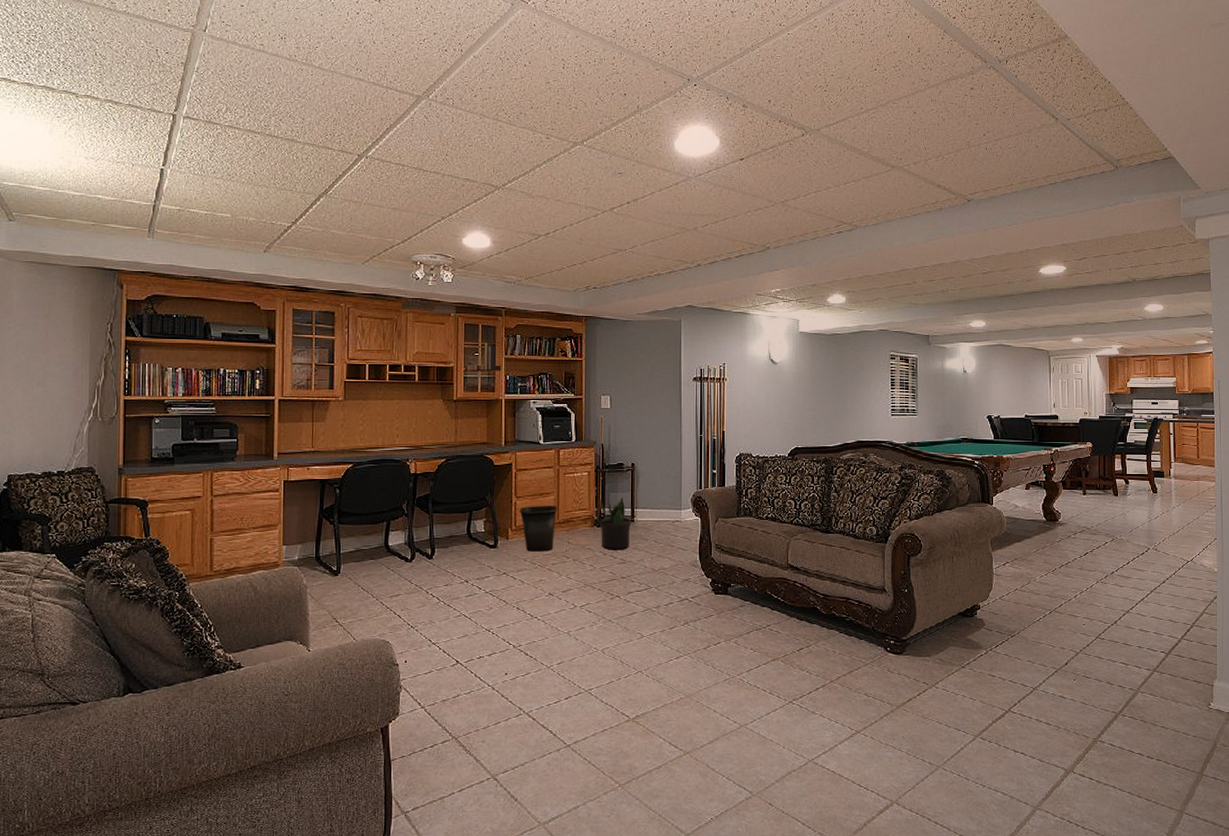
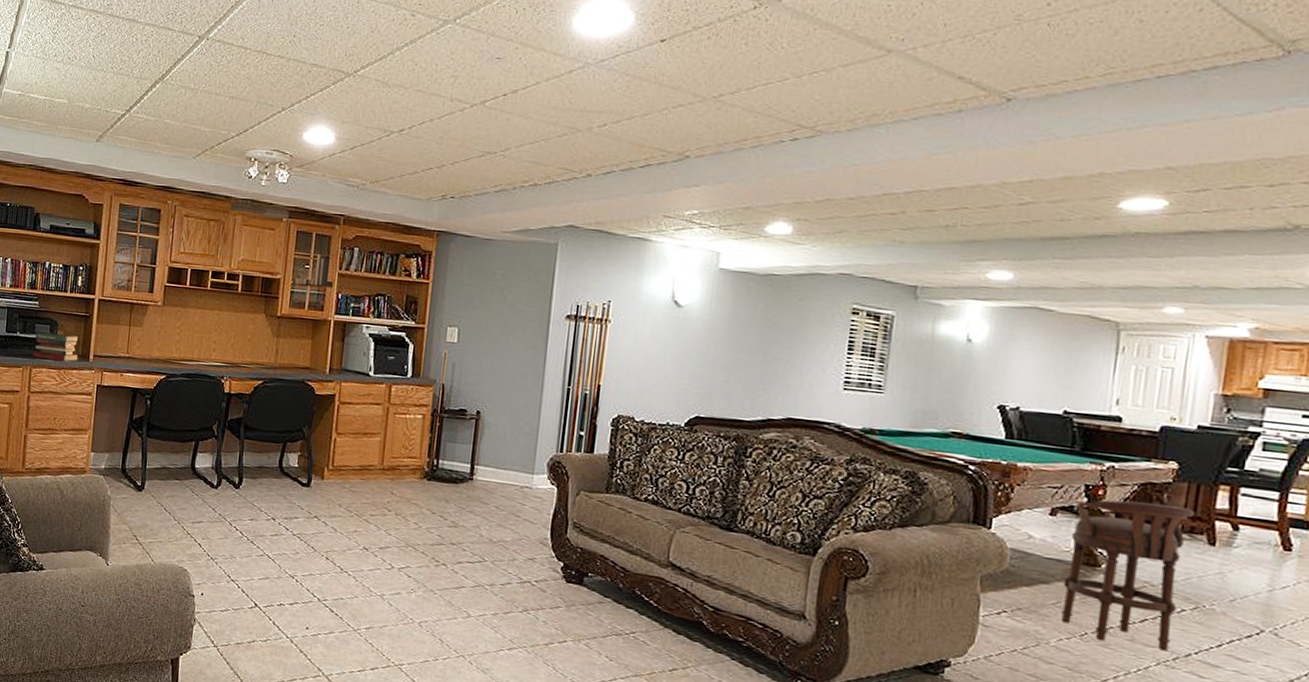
books: none [213,435,262,463] -> present [33,332,79,362]
waste bin: present [519,505,558,552] -> none [338,445,384,499]
planter: present [599,498,632,550] -> none [430,446,470,512]
bar stool: none [1039,472,1105,573] -> present [1061,499,1196,652]

